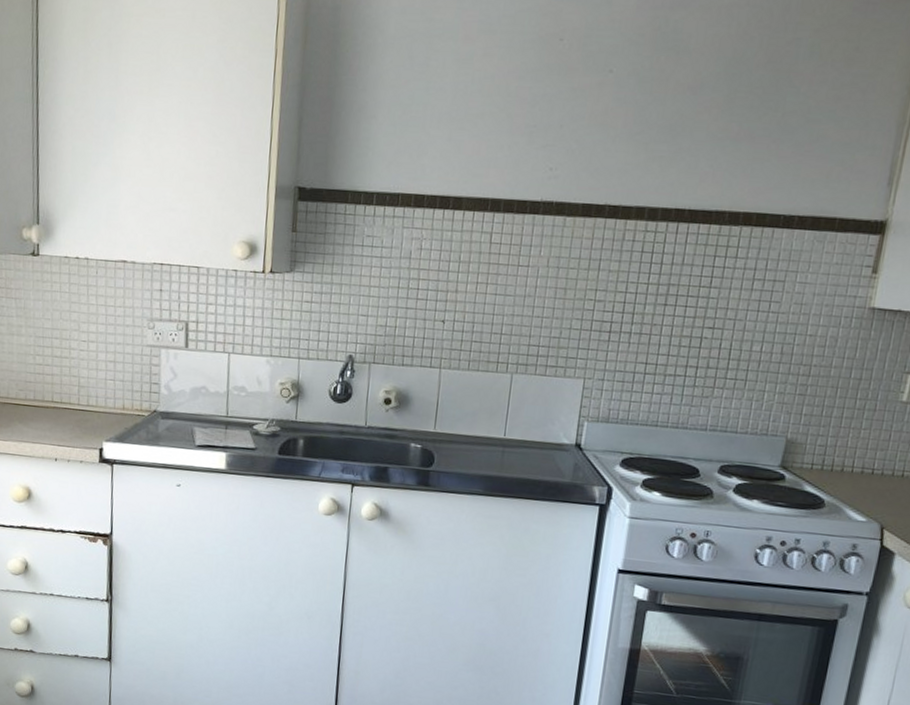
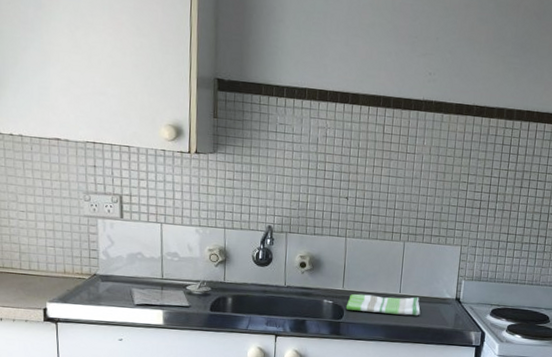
dish towel: none [437,436,530,466] -> present [345,293,421,316]

